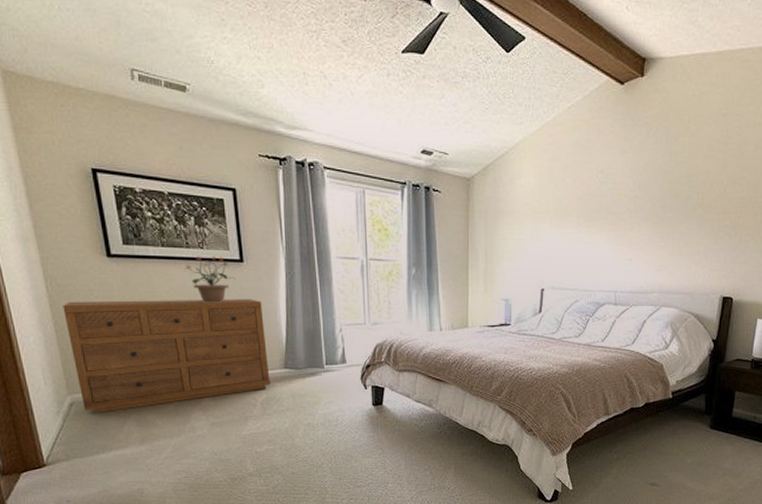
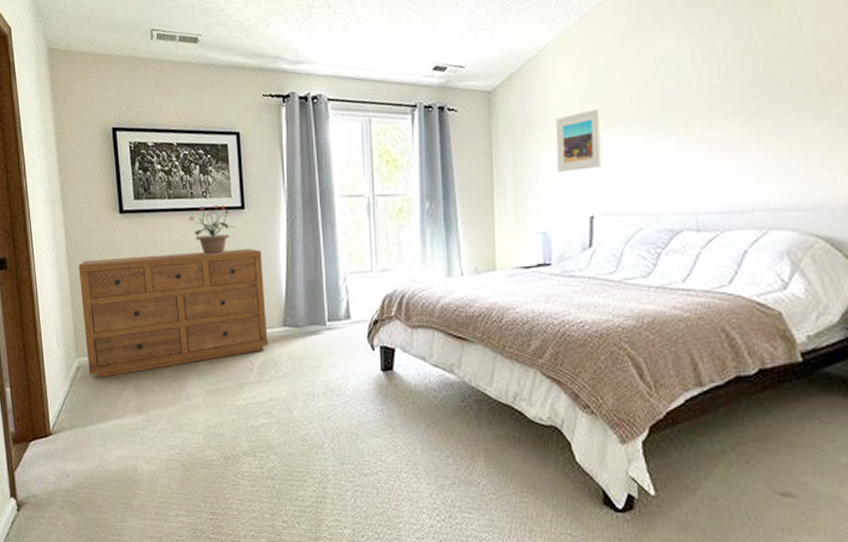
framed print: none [519,203,555,252] -> present [555,108,603,172]

